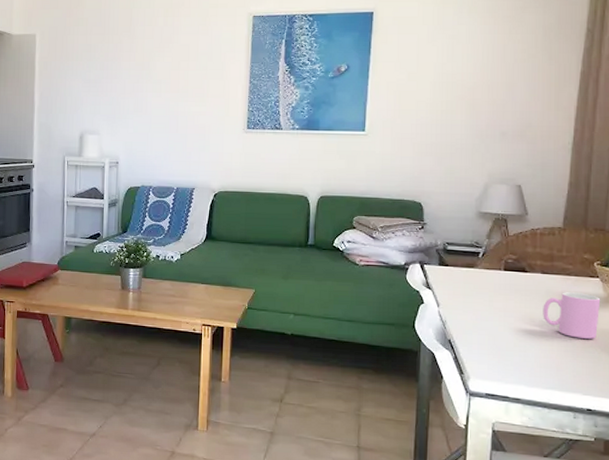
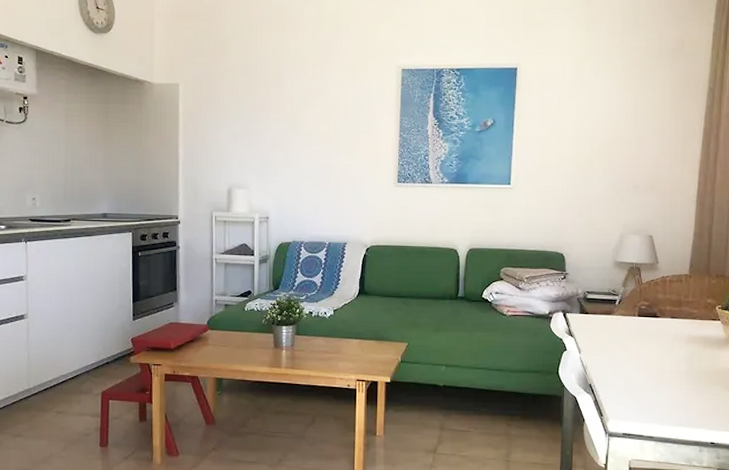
cup: present [543,292,601,339] -> none [672,335,722,377]

